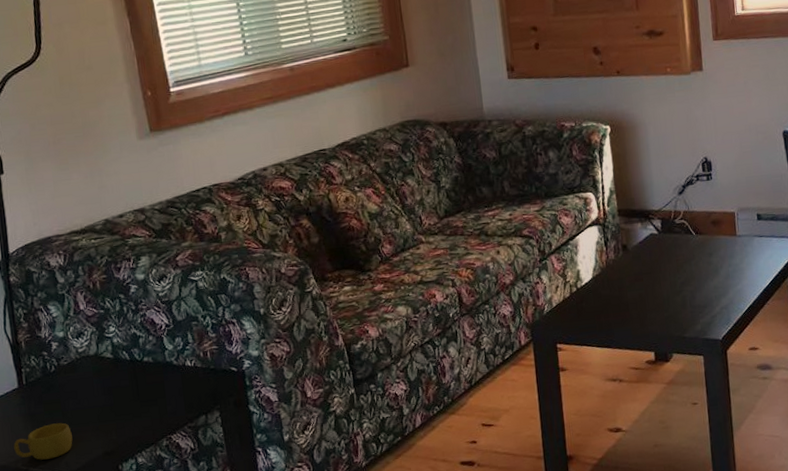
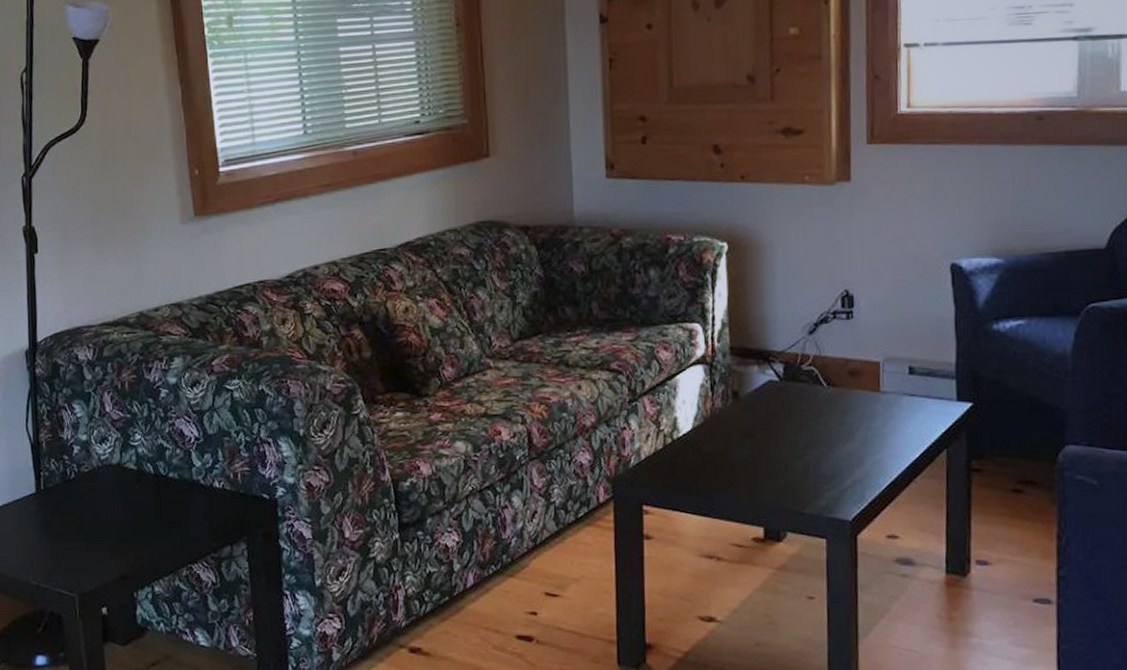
cup: present [13,422,73,460] -> none [26,537,88,576]

